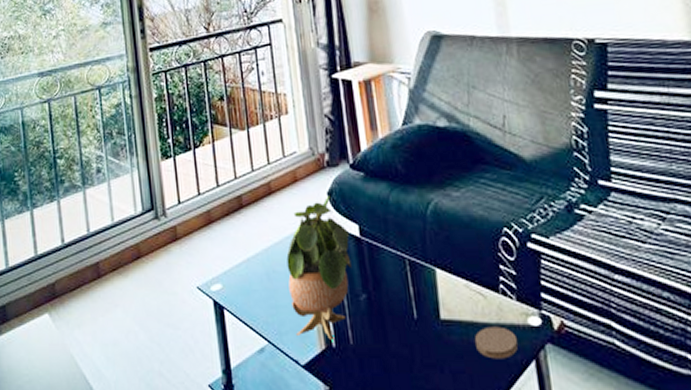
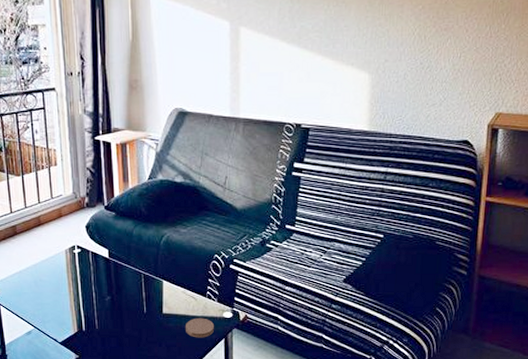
potted plant: present [286,196,352,340] -> none [51,229,101,326]

